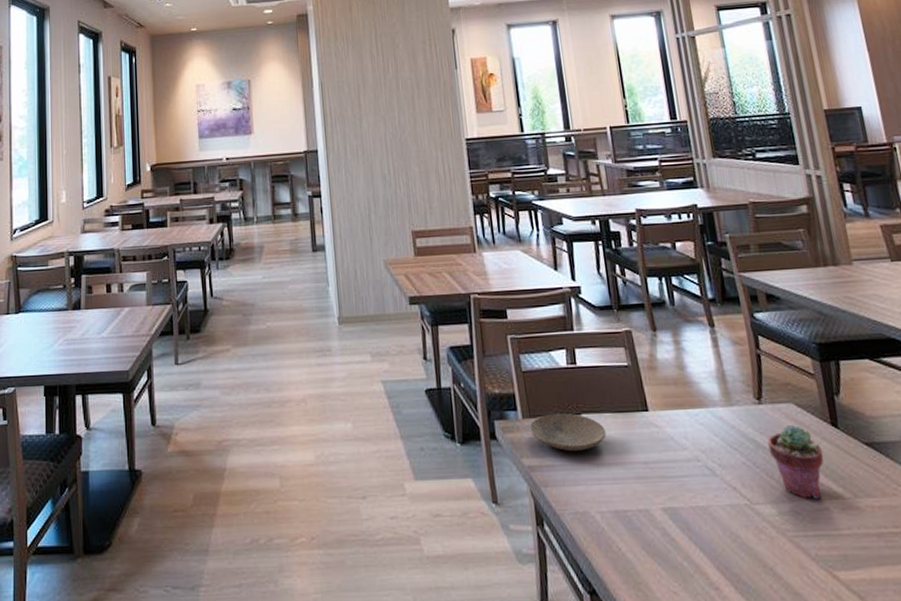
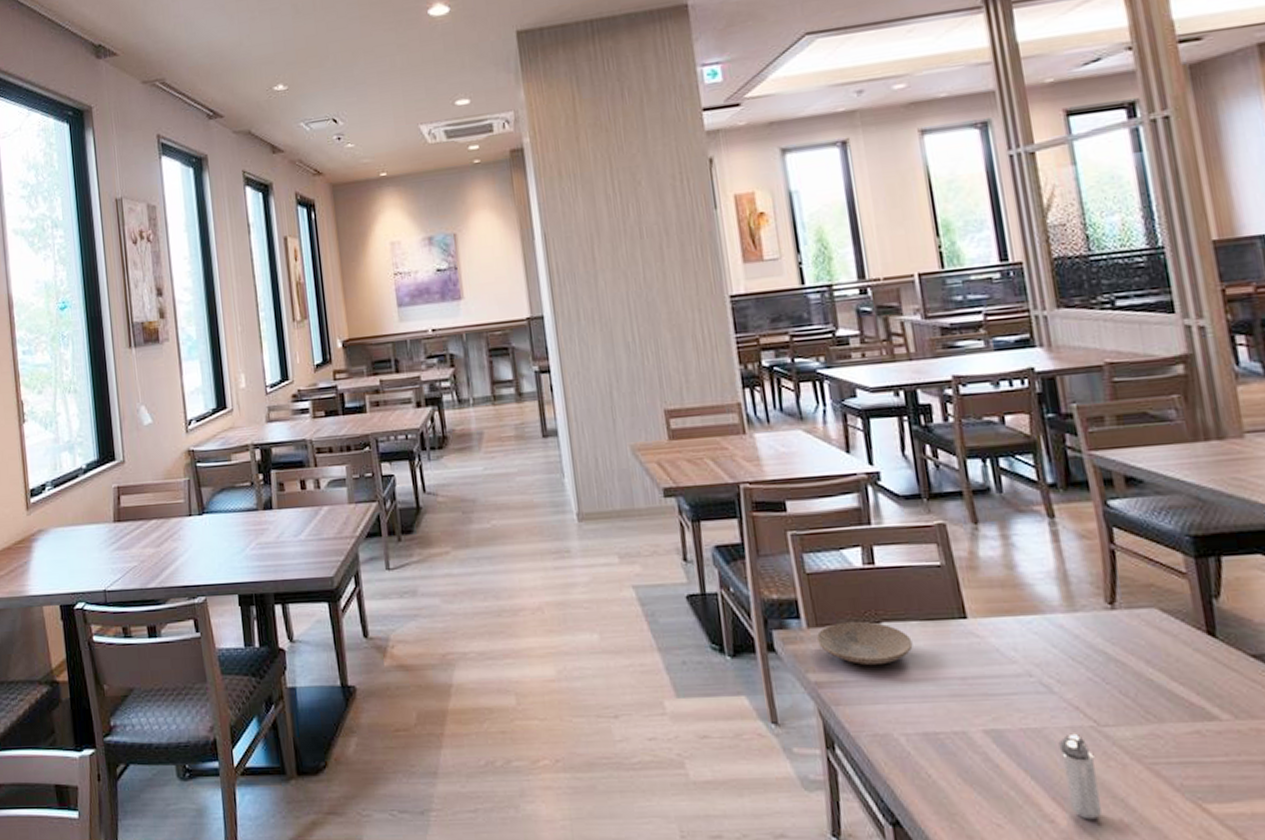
shaker: none [721,510,757,587] -> present [1058,733,1103,820]
potted succulent: present [767,425,824,499] -> none [1121,634,1196,721]

